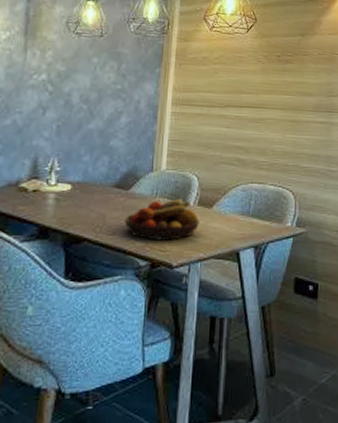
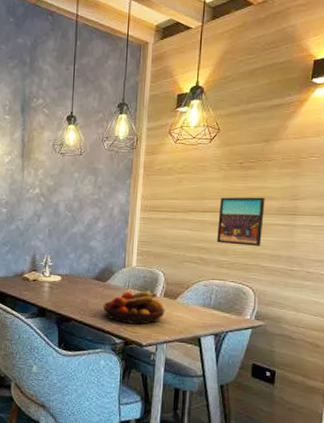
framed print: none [256,91,303,145] -> present [217,197,265,246]

